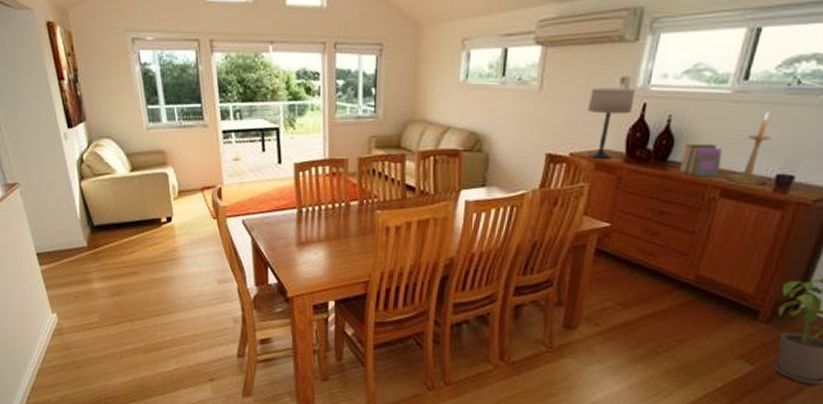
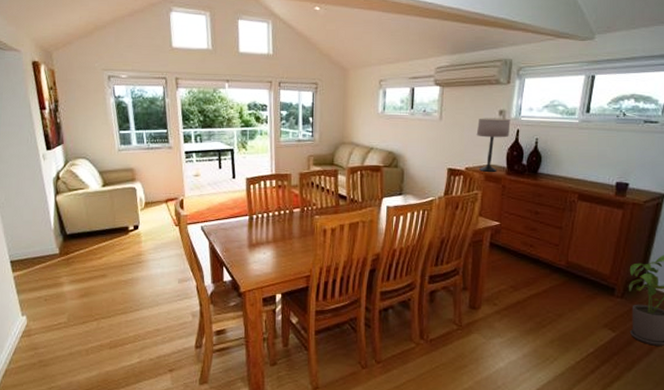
books: present [679,143,722,178] -> none [547,159,576,186]
candlestick: present [725,111,771,185] -> none [581,136,611,190]

